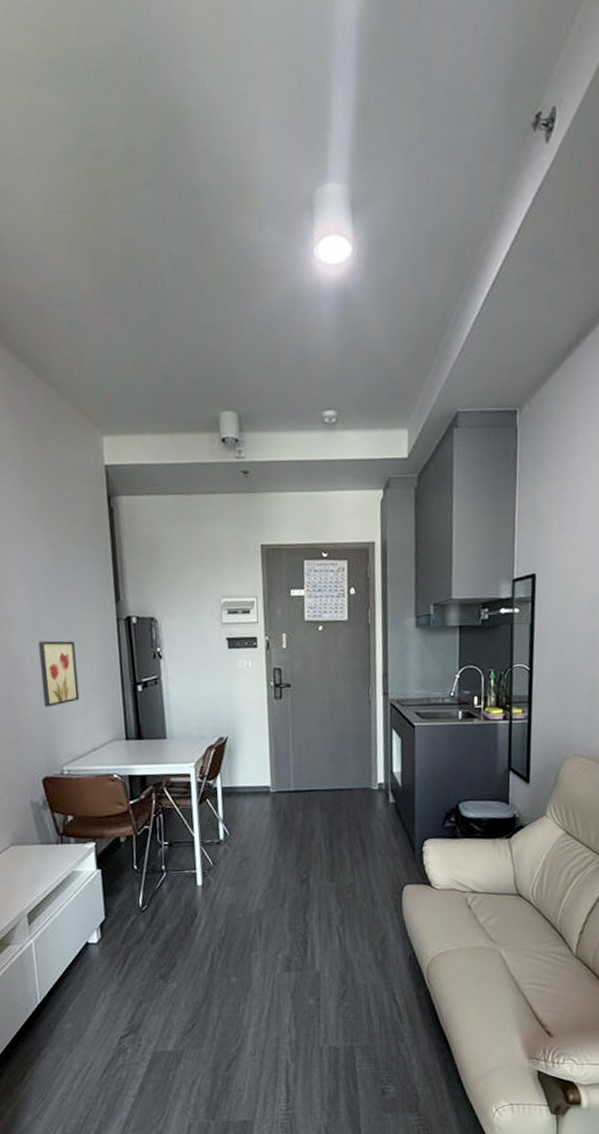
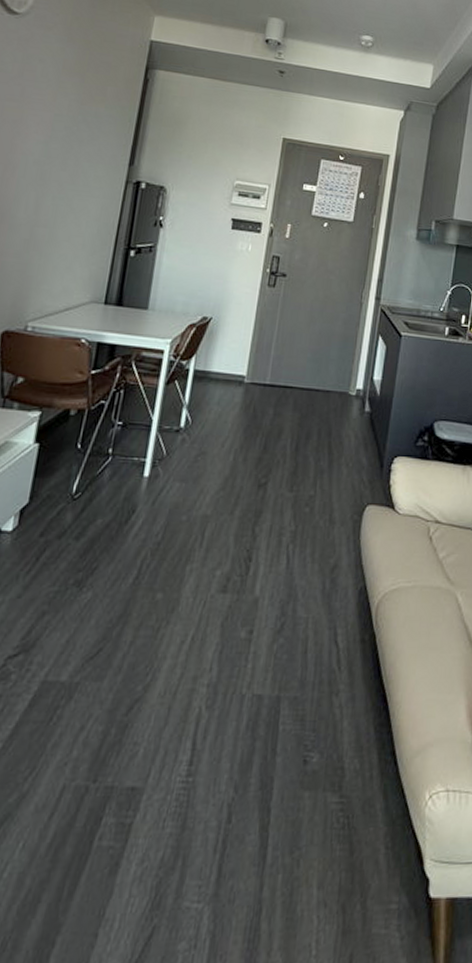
wall art: present [38,640,80,707] -> none [26,189,76,258]

